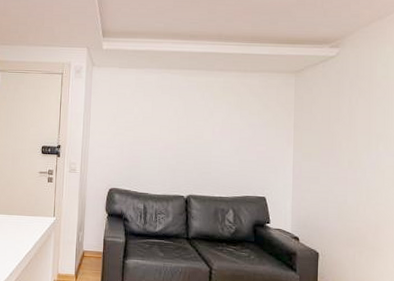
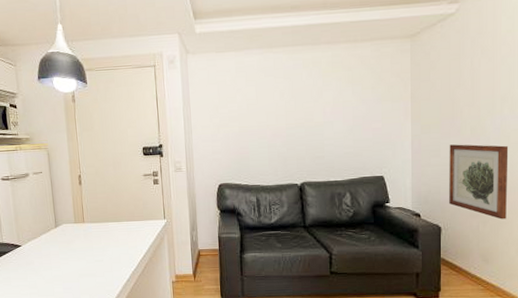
wall art: none [327,174,384,252] -> present [449,144,509,220]

